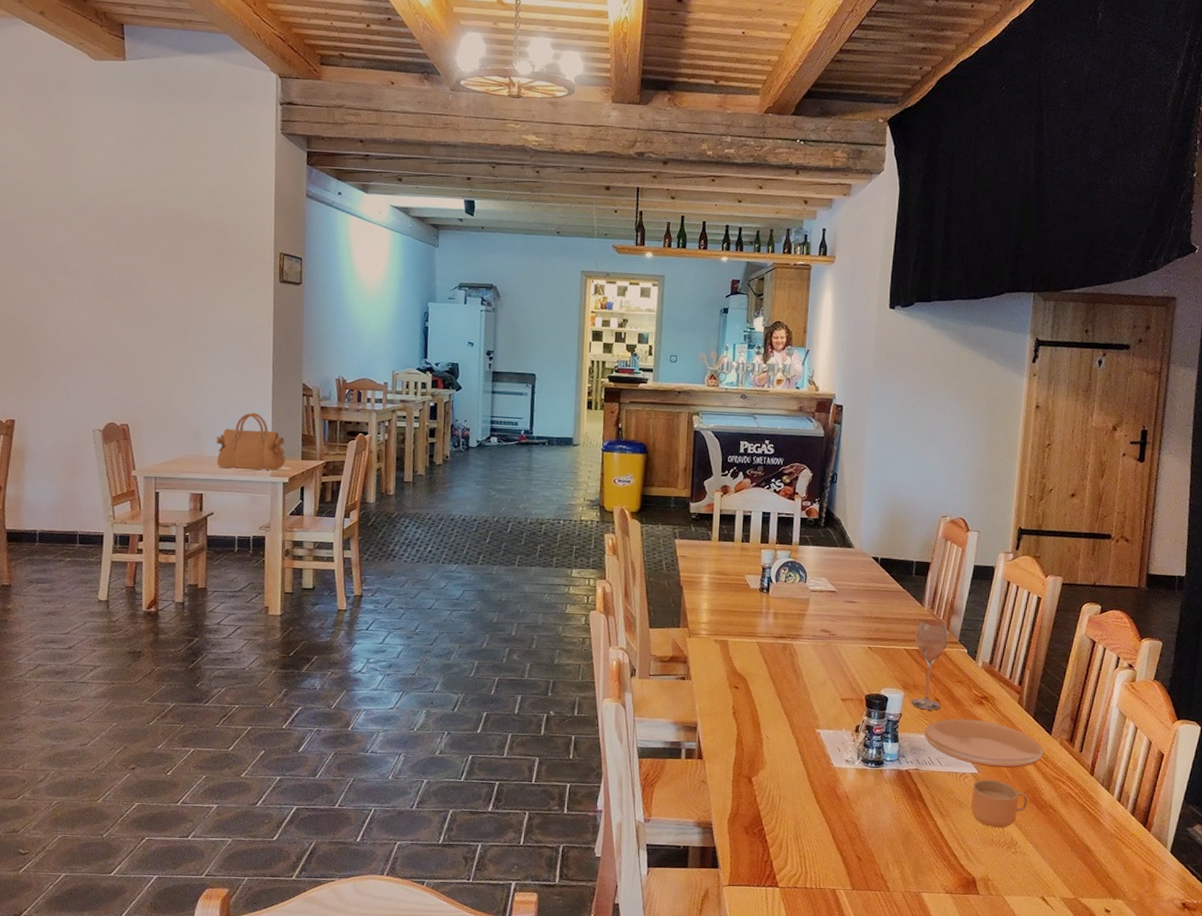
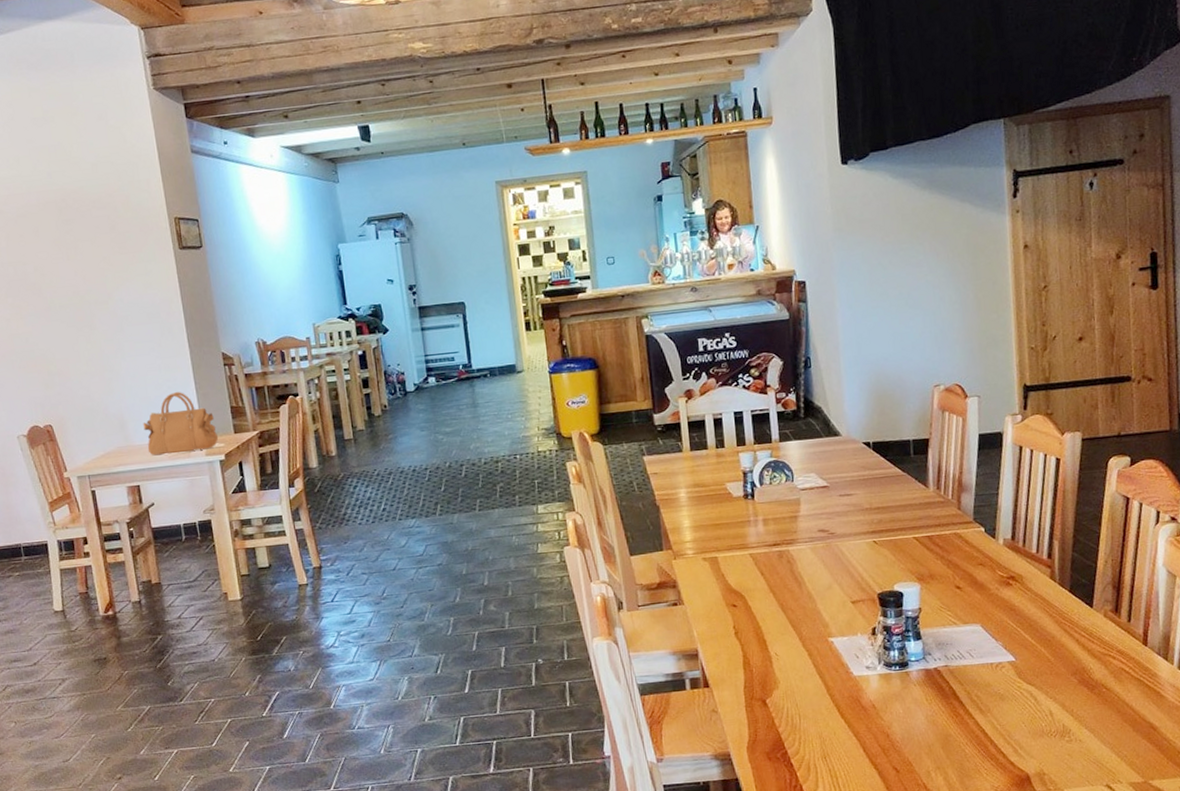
wineglass: present [912,619,949,710] -> none [923,500,963,601]
plate: present [924,718,1043,769] -> none [948,602,1086,652]
cup: present [971,779,1028,828] -> none [1011,665,1077,717]

